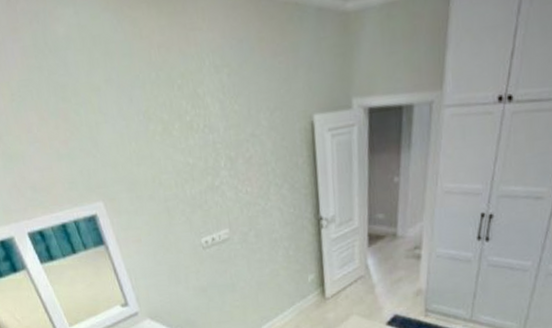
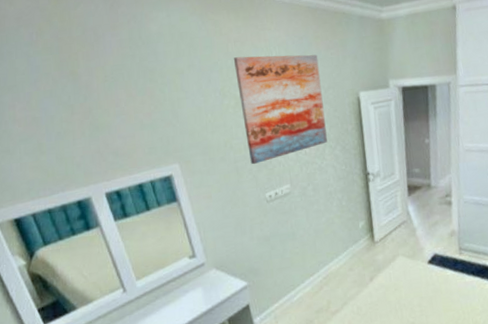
wall art: none [157,63,273,205] -> present [233,54,327,165]

